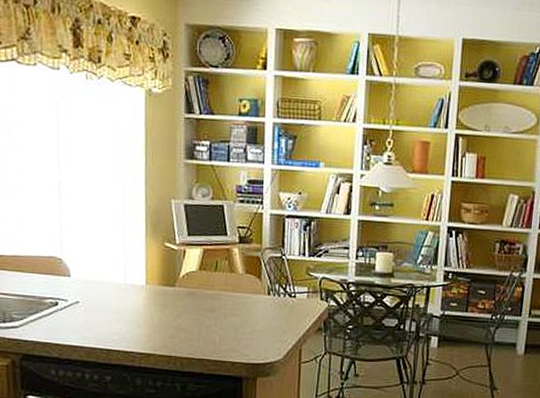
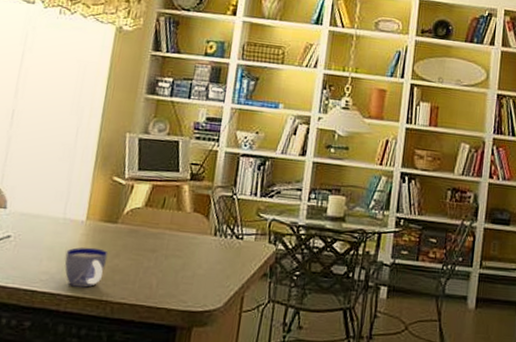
cup: none [132,309,171,345] -> present [64,247,108,288]

